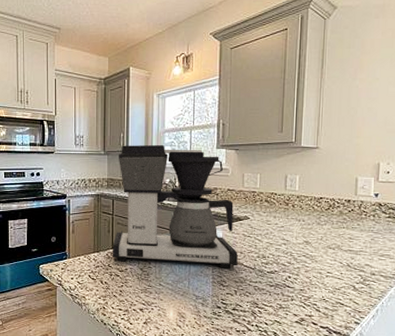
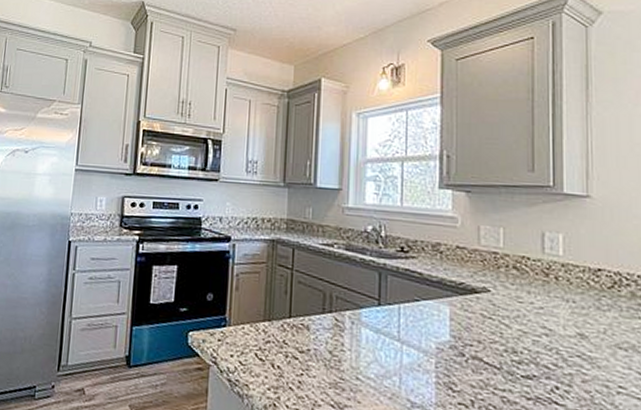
coffee maker: present [112,145,238,270] -> none [289,176,474,366]

